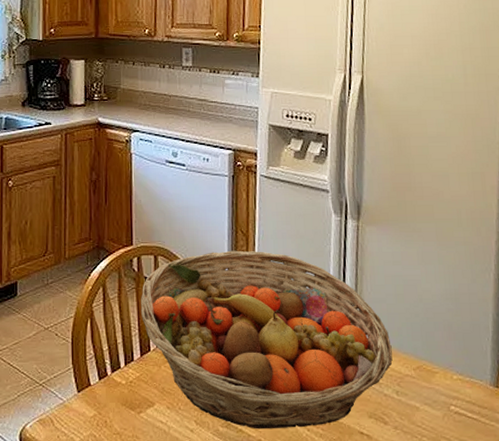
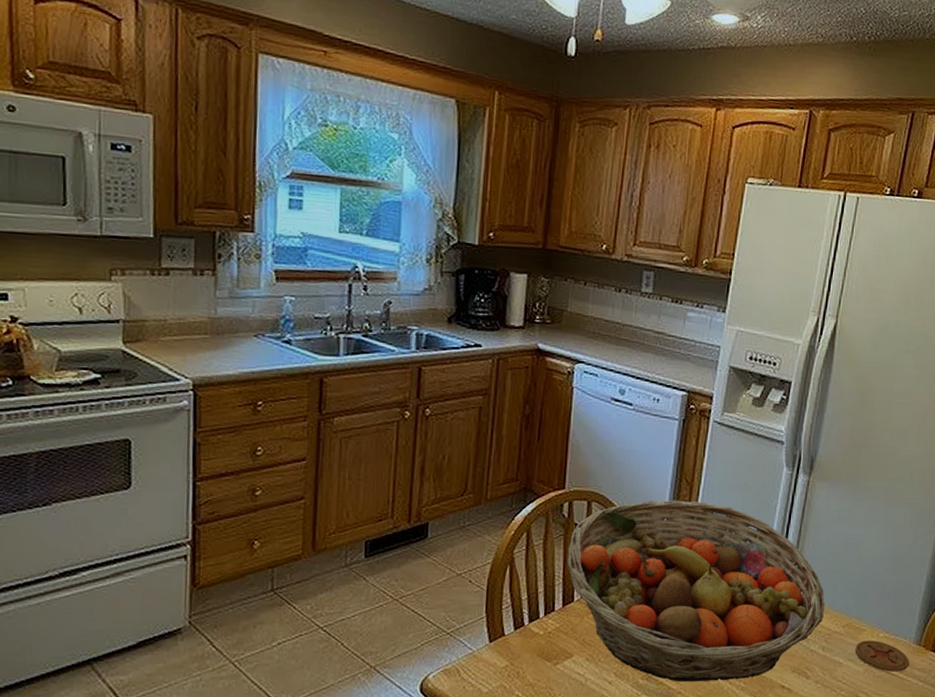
coaster: none [430,383,490,416] -> present [855,641,910,672]

